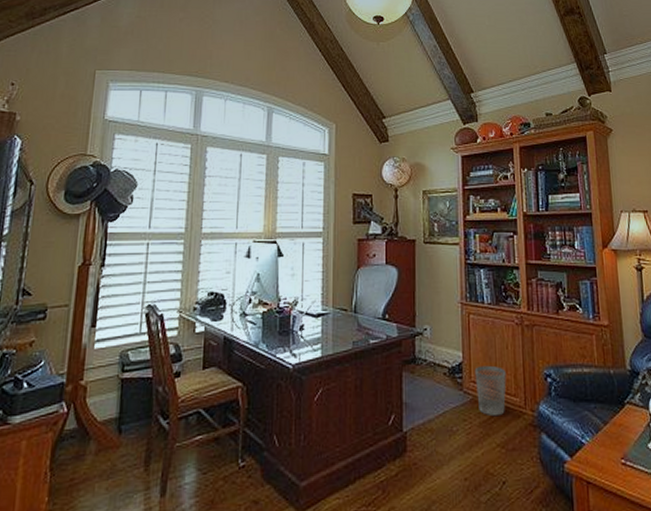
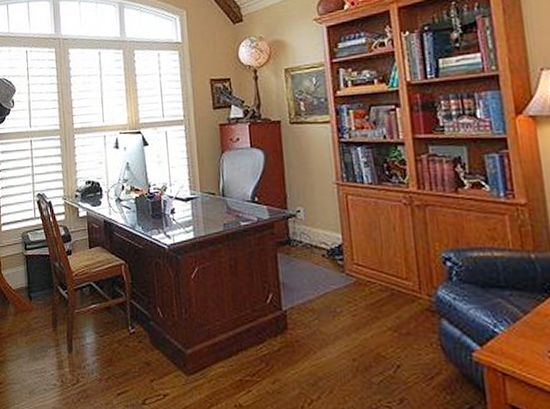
wastebasket: present [474,365,506,417] -> none [357,247,396,300]

